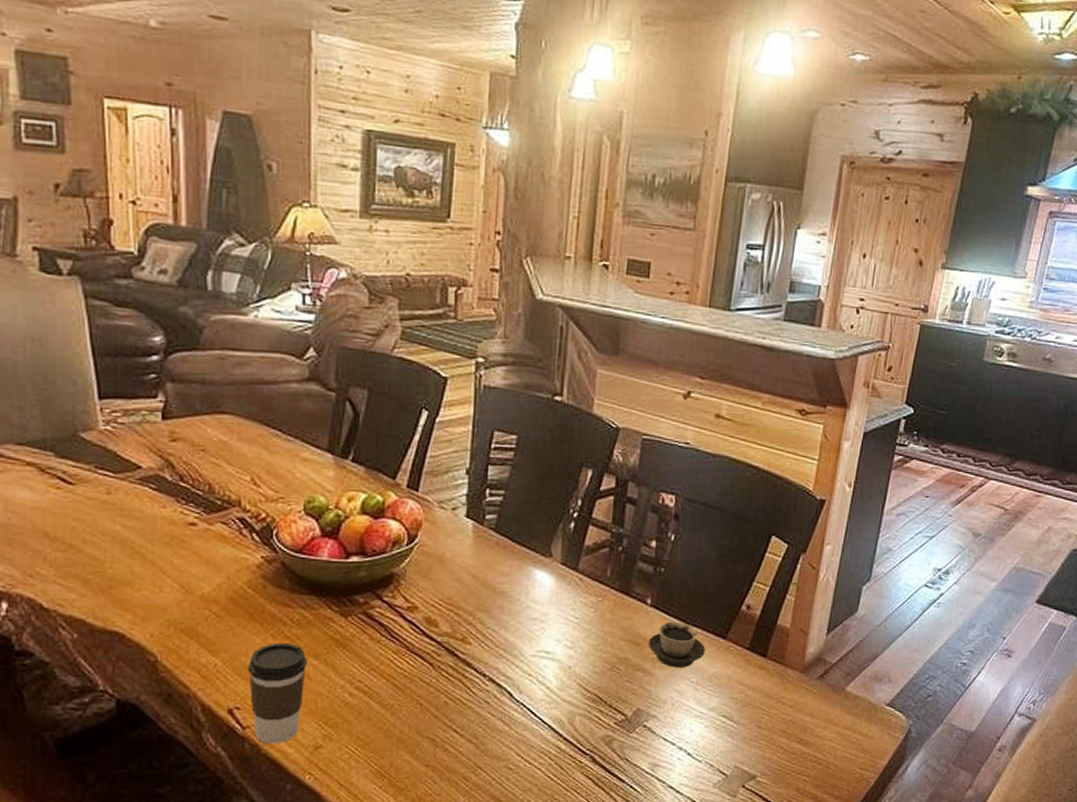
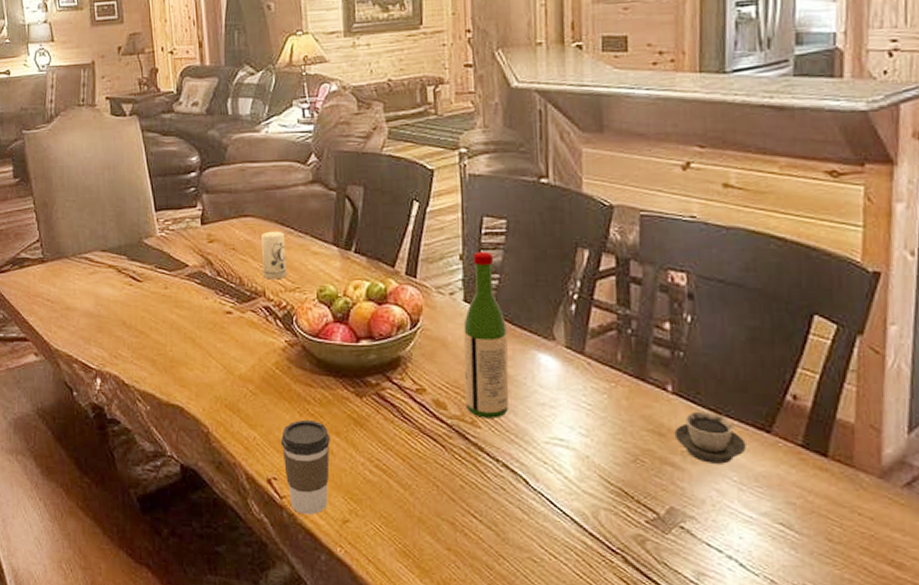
candle: none [239,432,271,488] -> present [260,231,287,280]
wine bottle: none [457,466,507,634] -> present [463,251,509,419]

